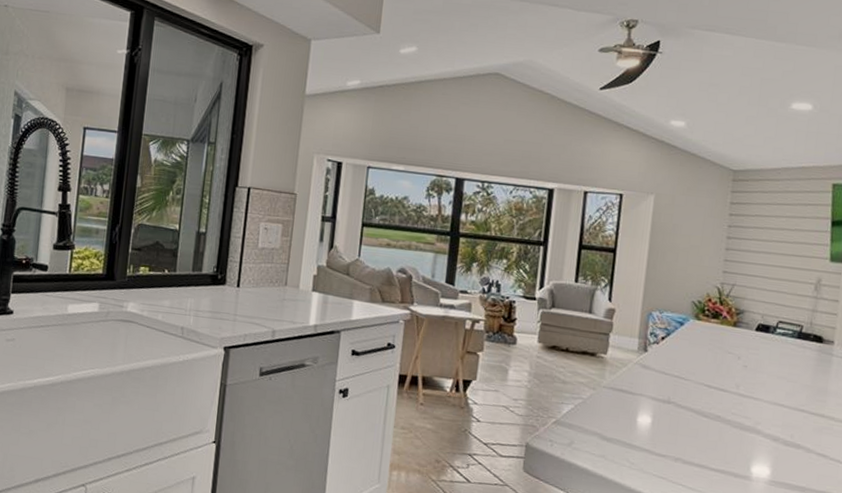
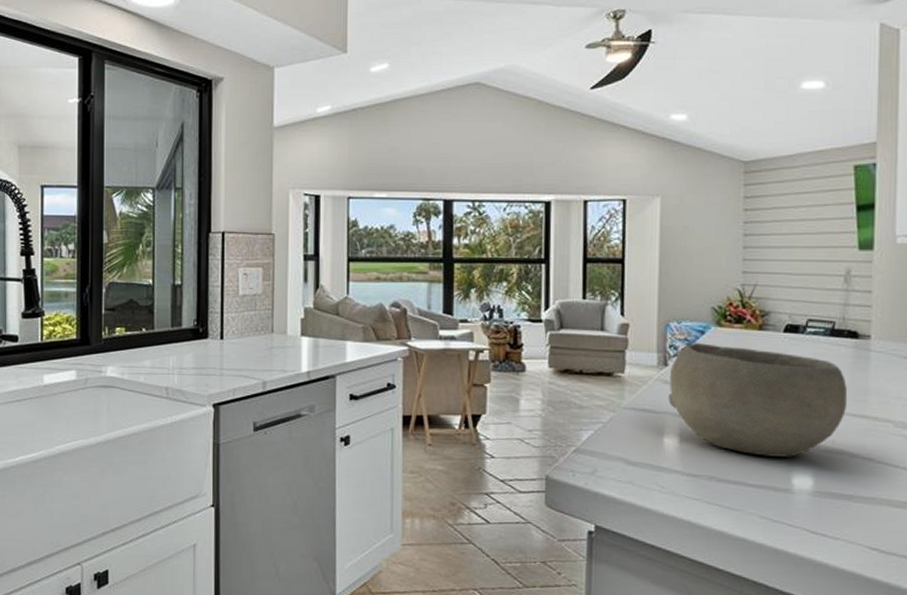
bowl: none [645,332,809,447] -> present [668,342,848,457]

